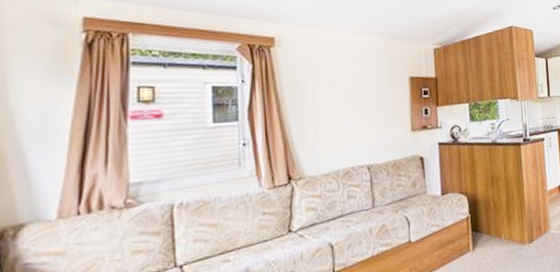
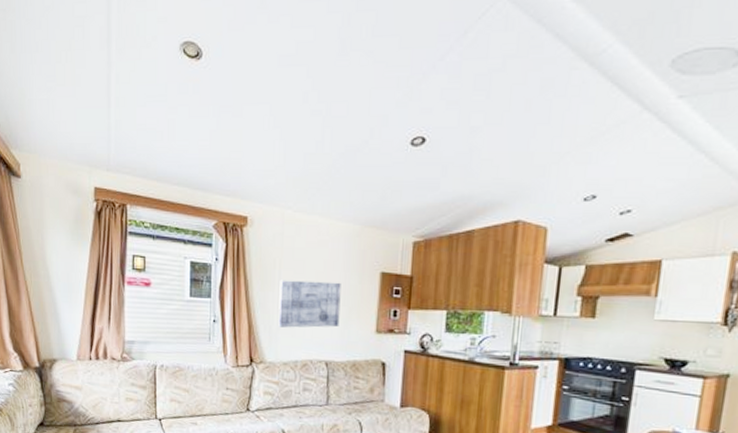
wall art: none [313,90,377,140] -> present [278,280,341,328]

